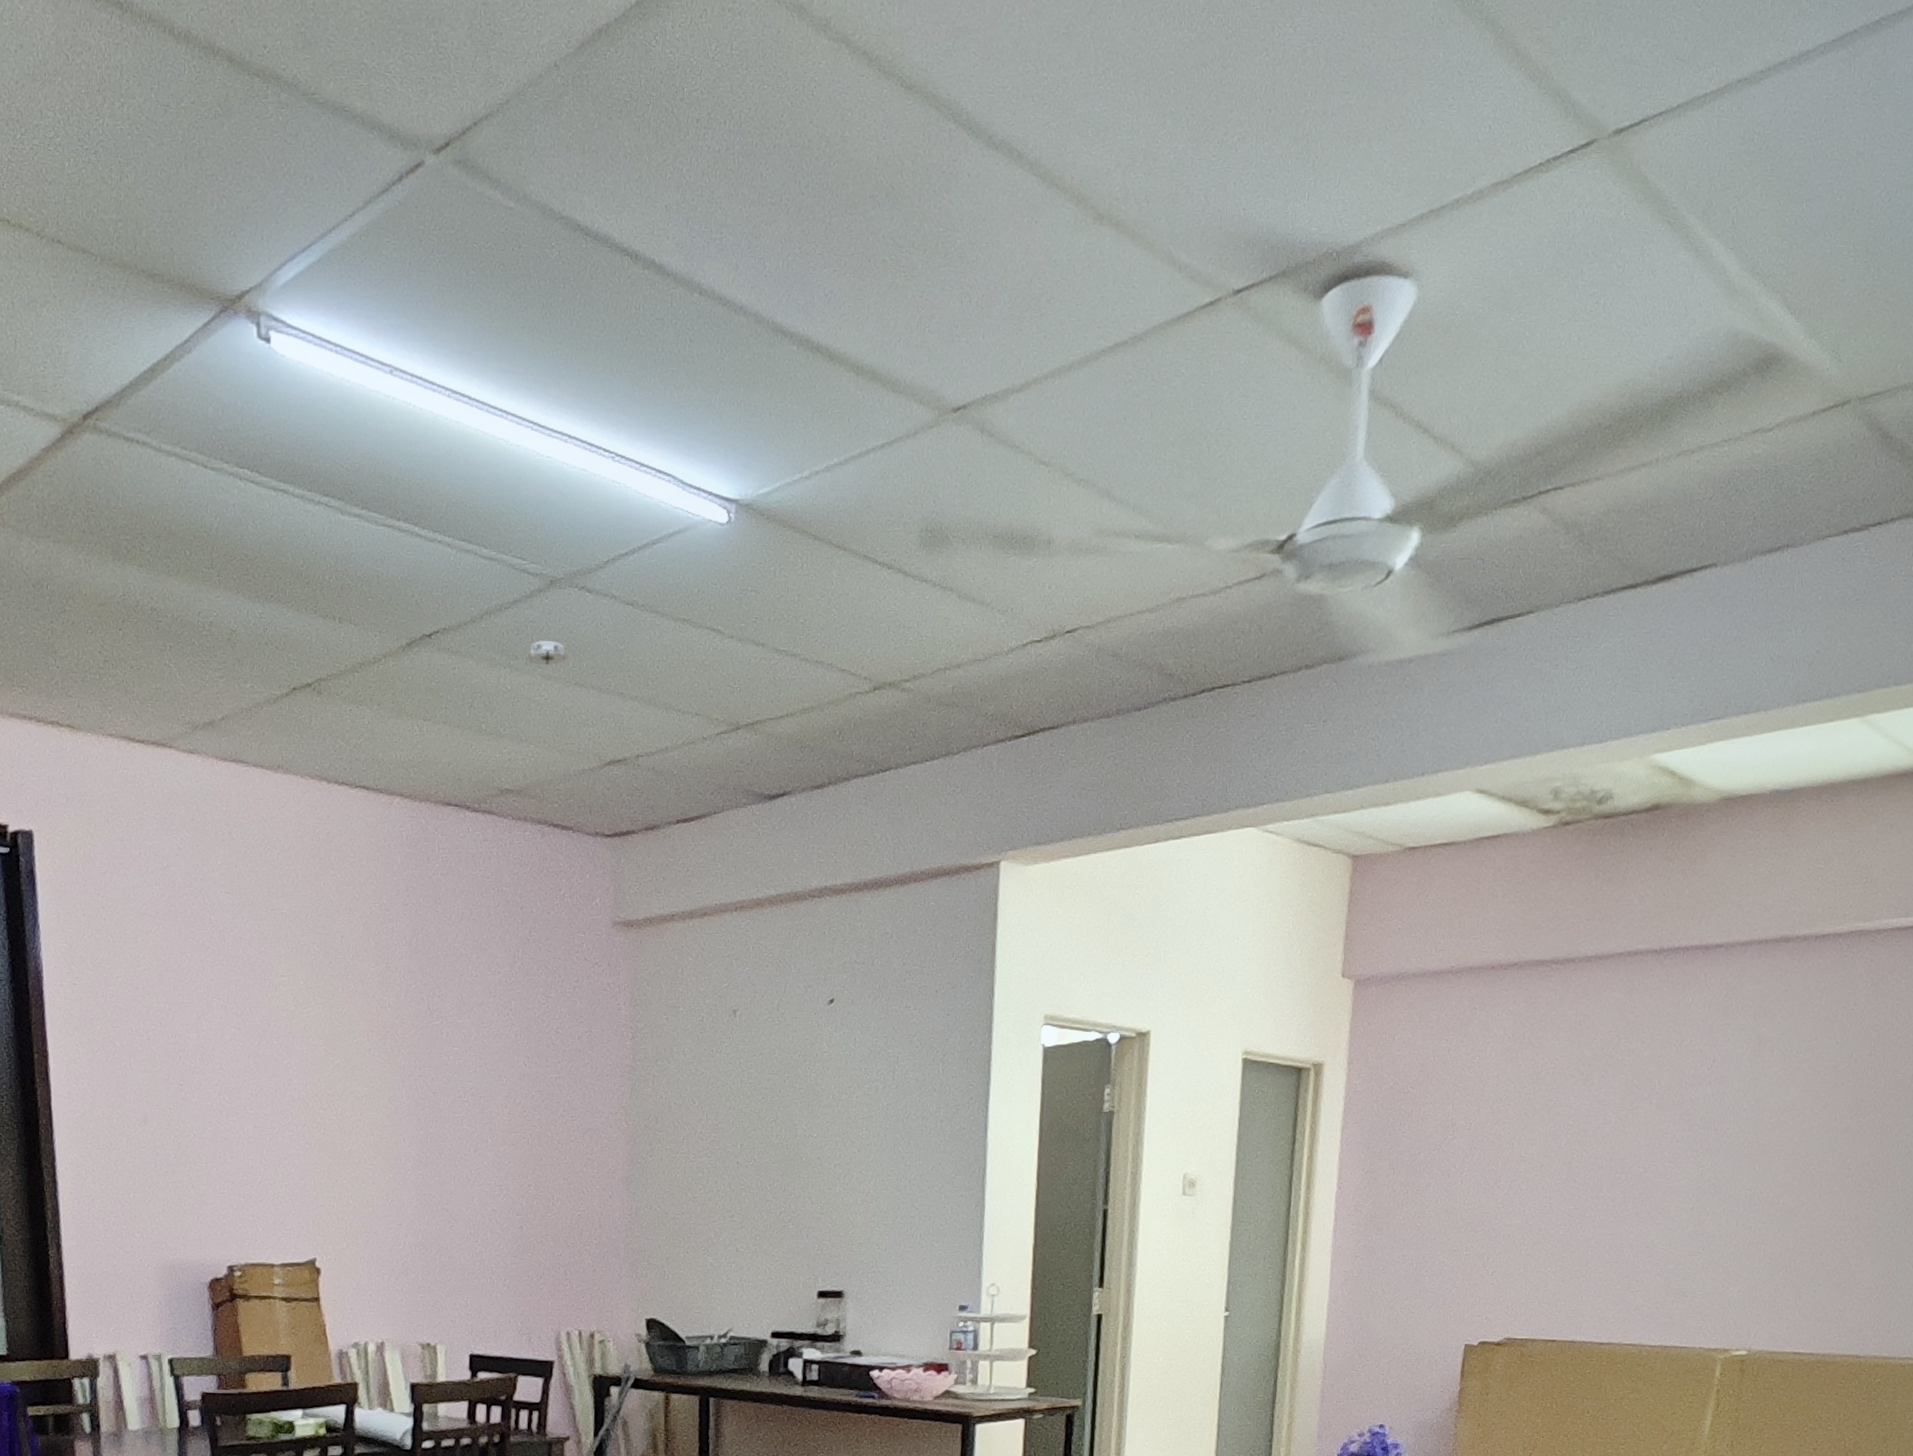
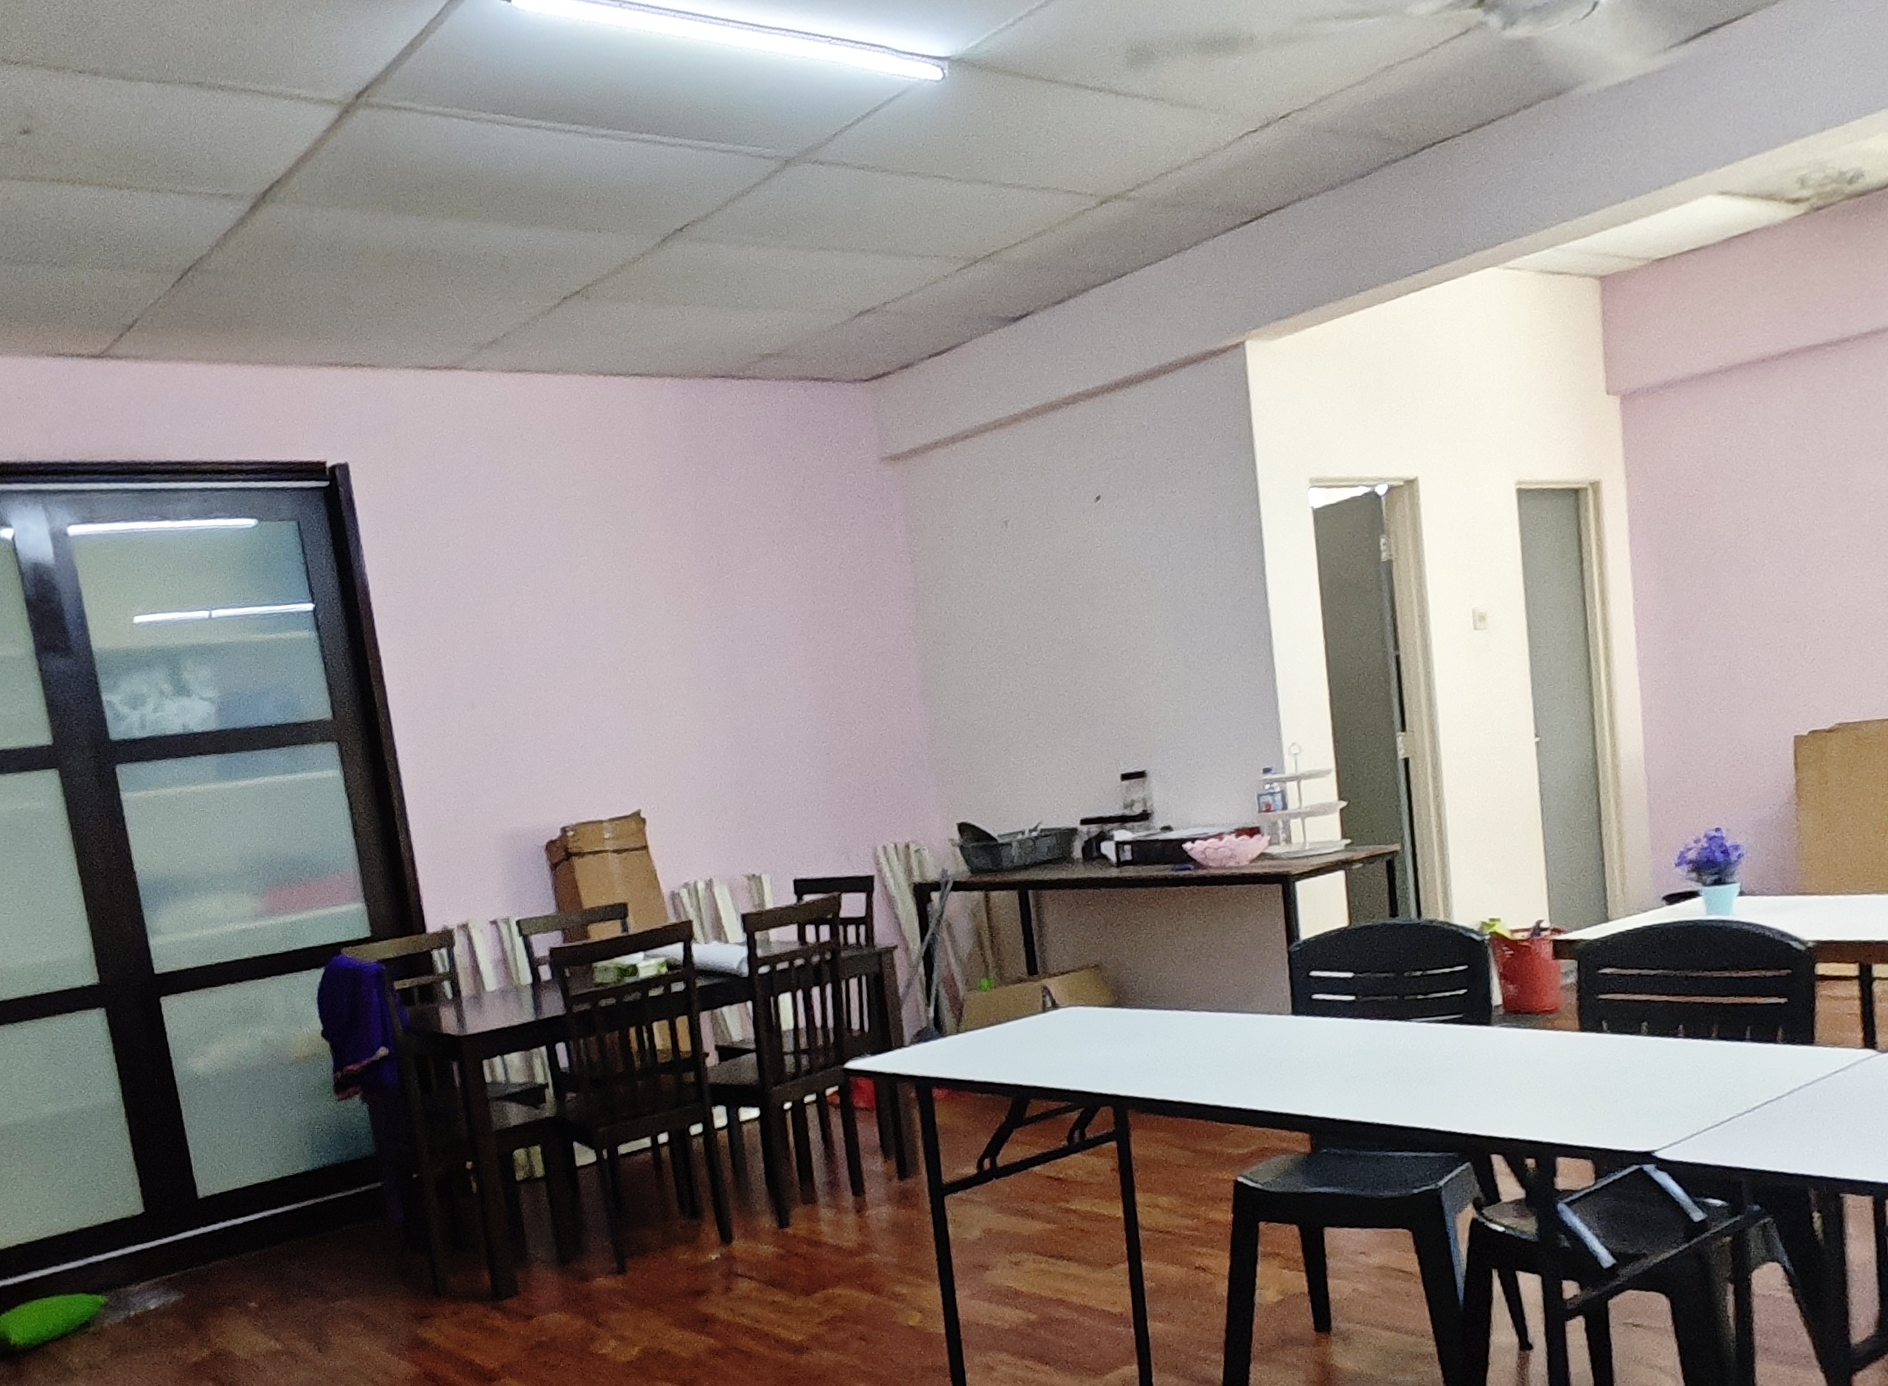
smoke detector: present [525,641,568,666] -> none [770,214,810,240]

